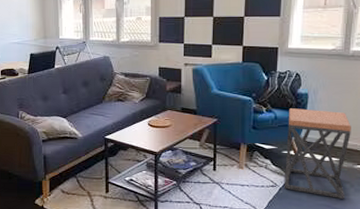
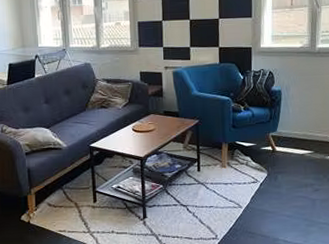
stool: present [285,108,351,199] -> none [264,105,322,189]

